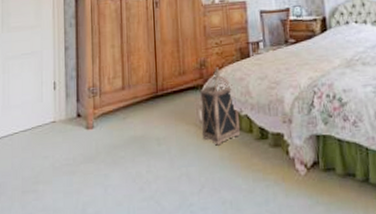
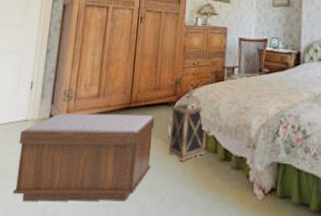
bench: none [49,102,187,203] -> present [12,113,155,202]

